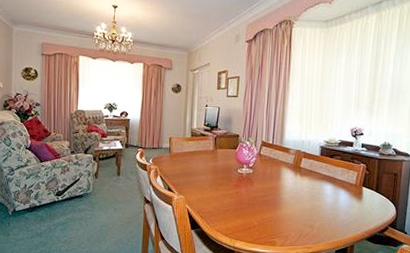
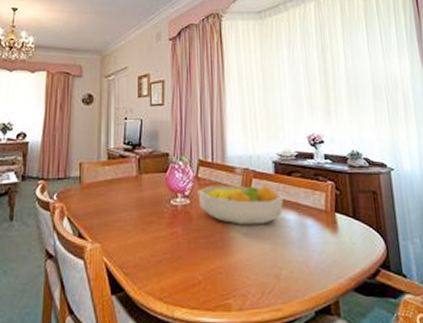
fruit bowl: none [259,161,325,191] -> present [197,184,284,225]

